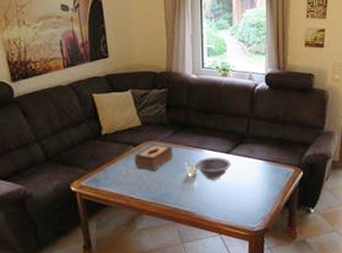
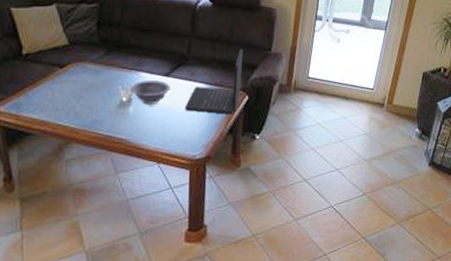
tissue box: present [134,144,174,171] -> none [61,65,106,95]
laptop: none [244,127,298,190] -> present [185,48,243,115]

